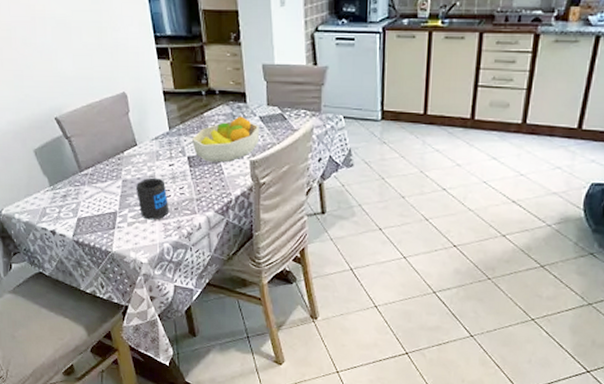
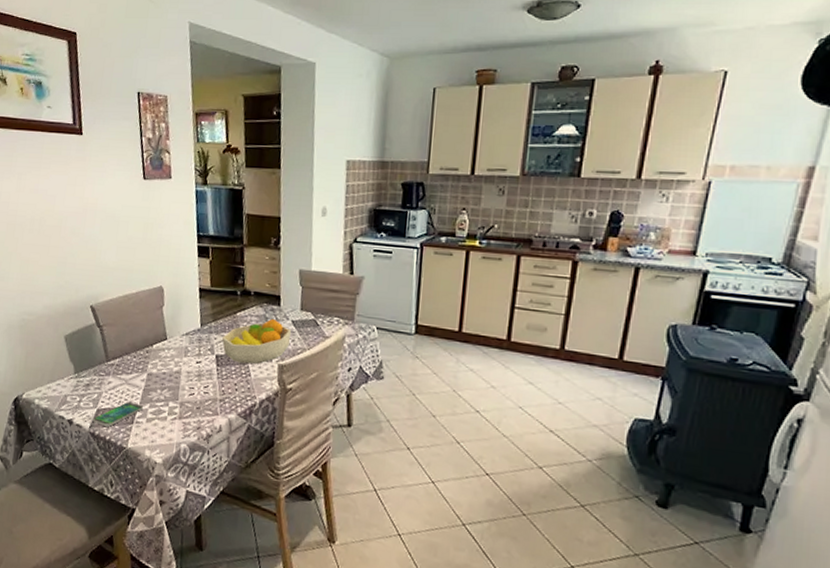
smartphone: none [75,208,122,234] -> present [92,401,143,427]
mug: present [136,177,168,220] -> none [160,373,191,418]

